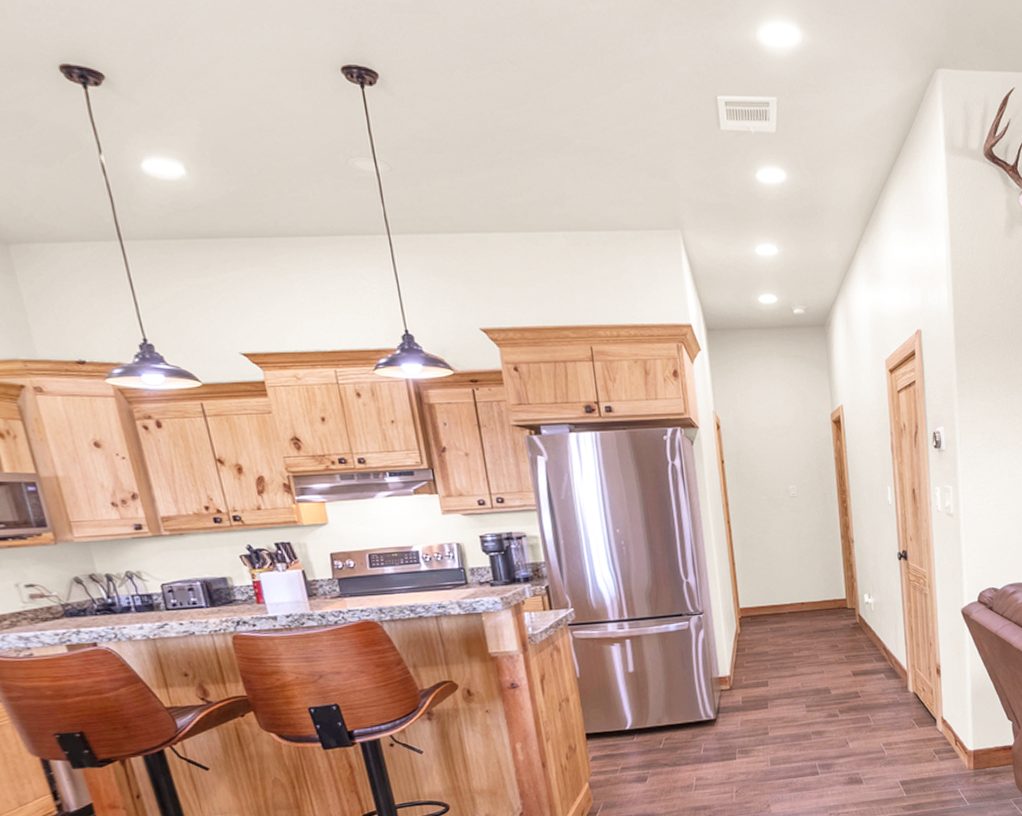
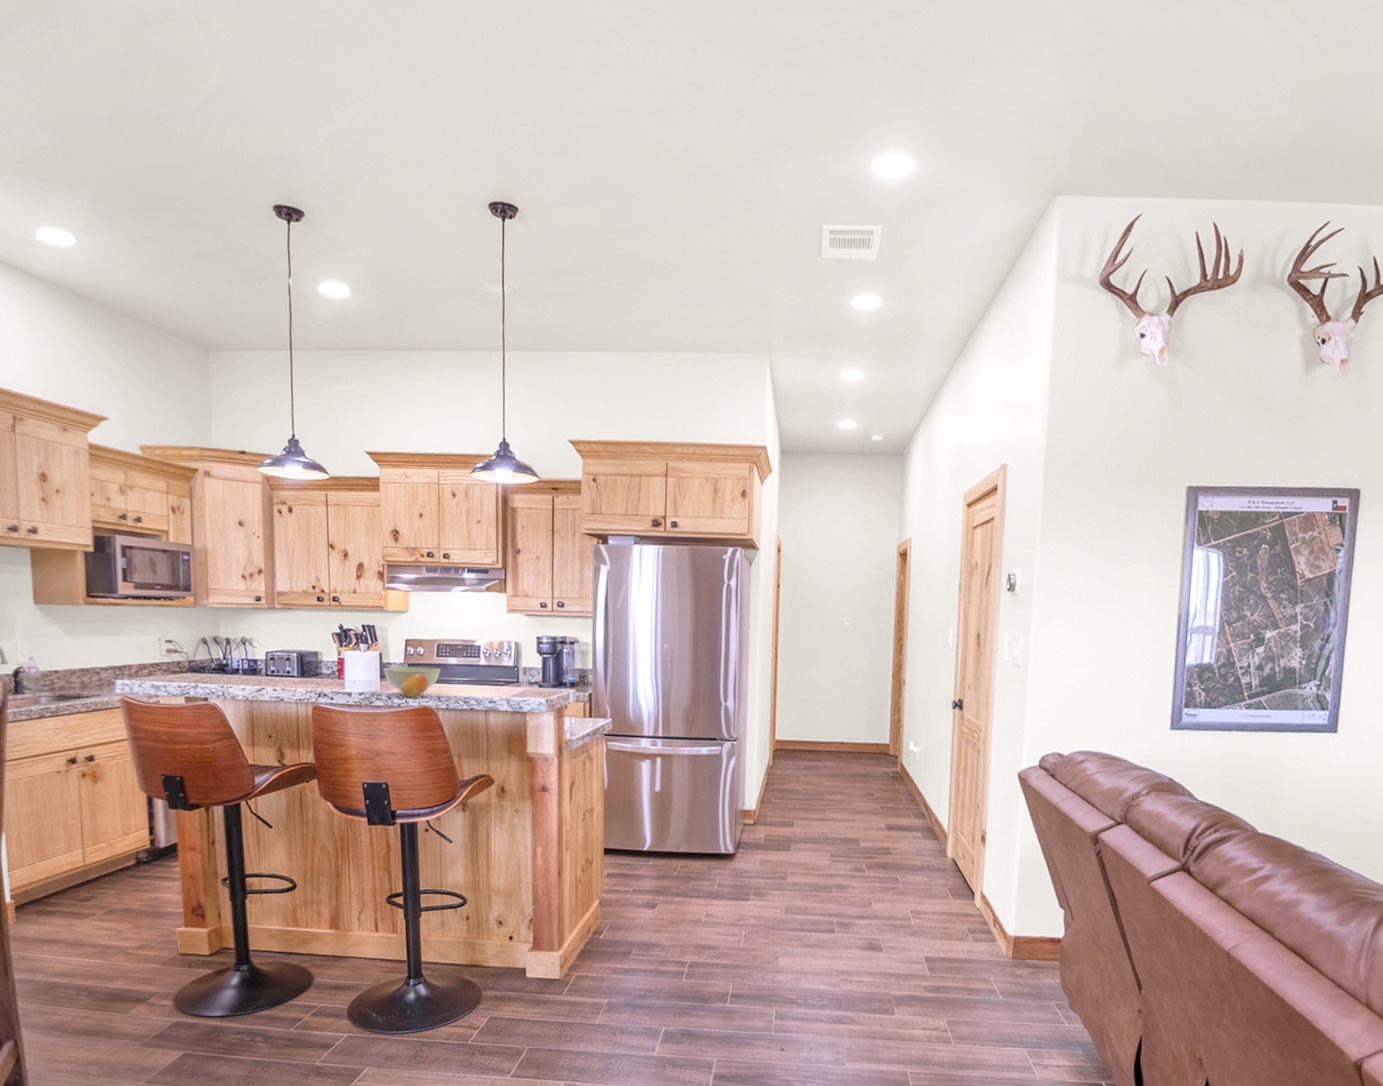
bowl: none [310,579,378,612] -> present [383,666,441,696]
fruit: none [333,587,367,614] -> present [400,673,429,698]

